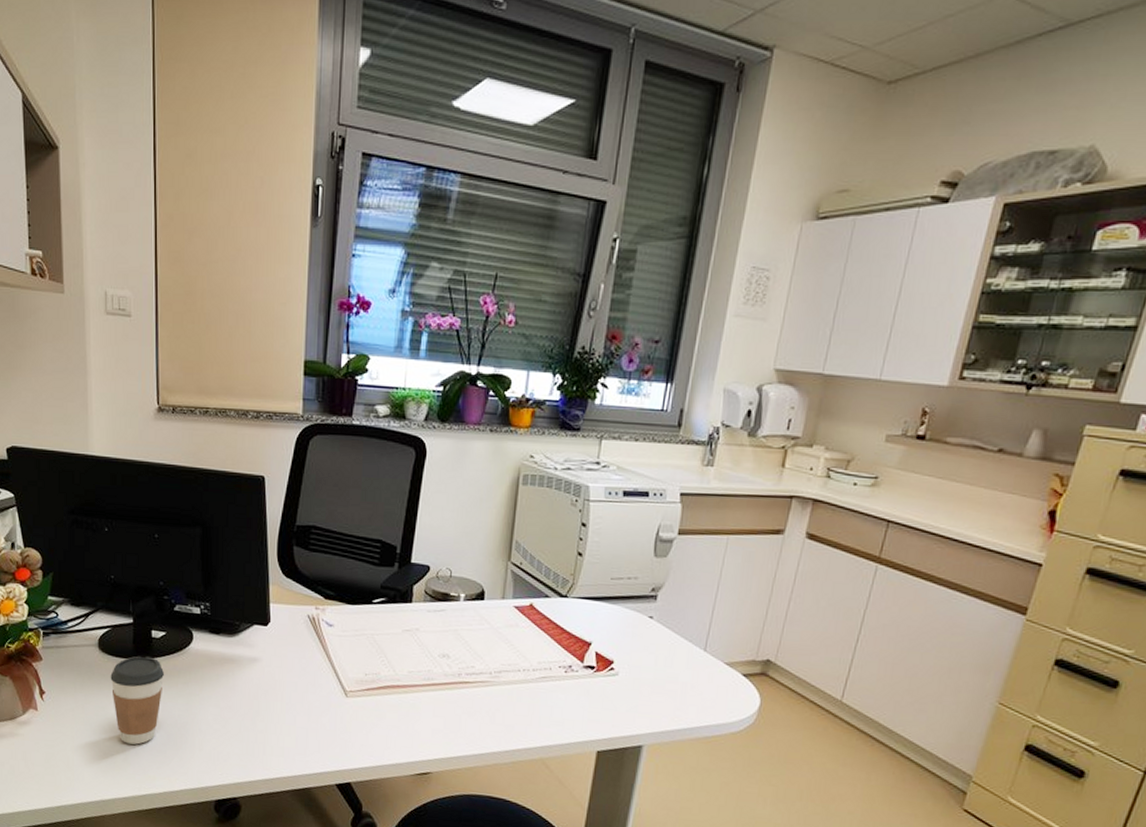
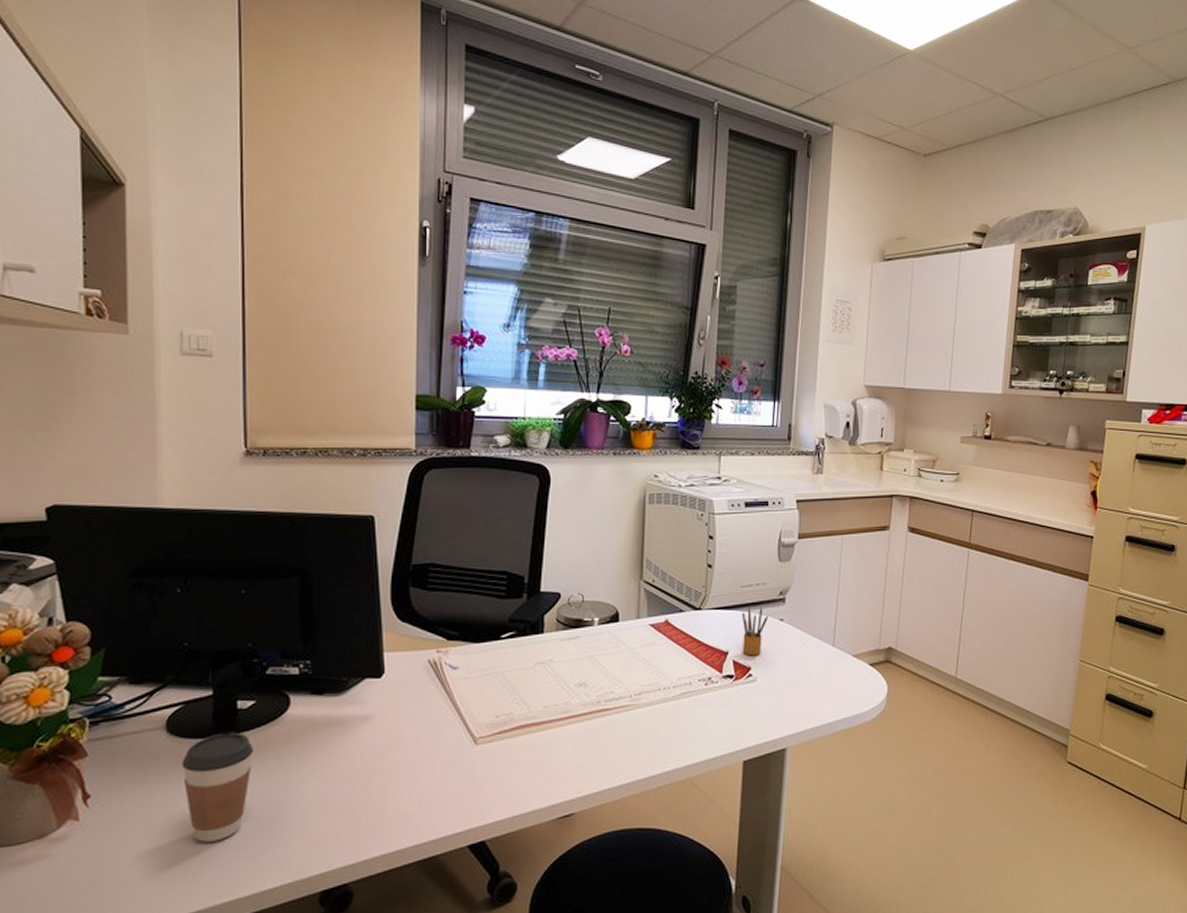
pencil box: none [606,599,637,651] -> present [741,605,768,656]

